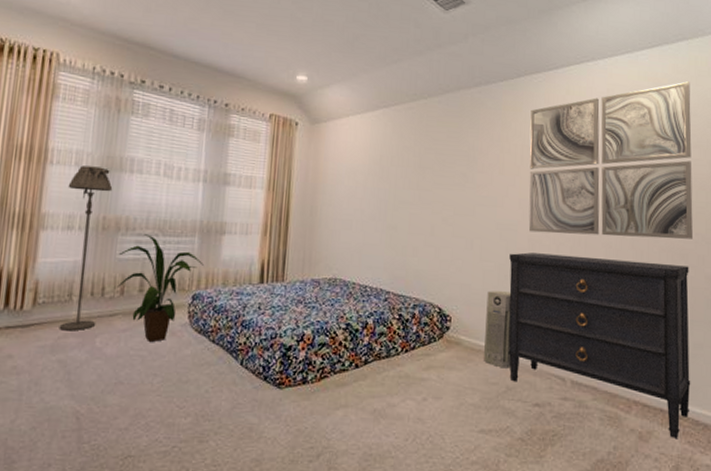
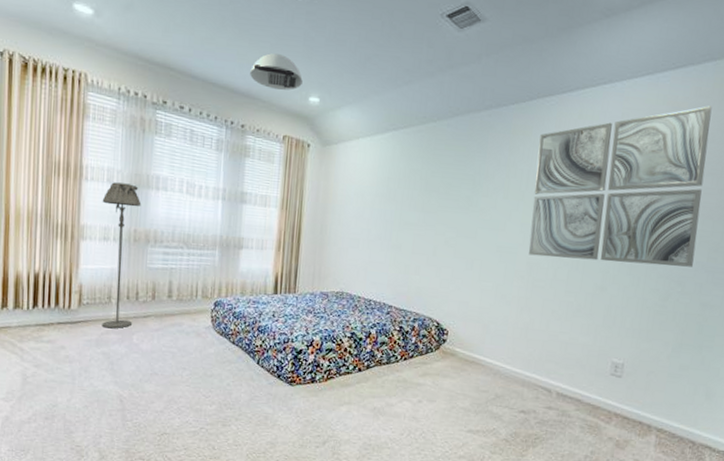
house plant: present [117,234,205,343] -> none [149,246,225,342]
ceiling light: none [235,33,290,69] -> present [250,53,303,90]
air purifier: present [484,291,512,369] -> none [476,308,507,379]
dresser: present [508,252,691,438] -> none [499,274,686,448]

